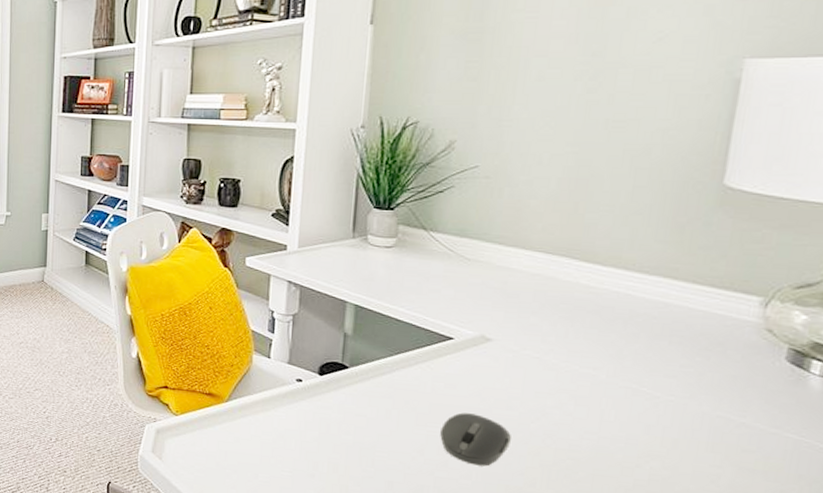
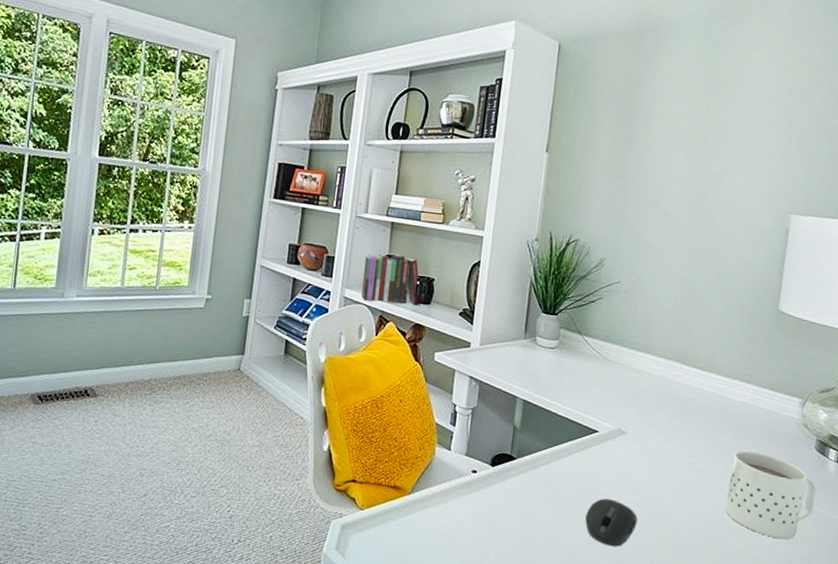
books: none [160,157,226,209] -> present [361,254,421,306]
mug: none [639,361,789,470] -> present [725,450,817,540]

